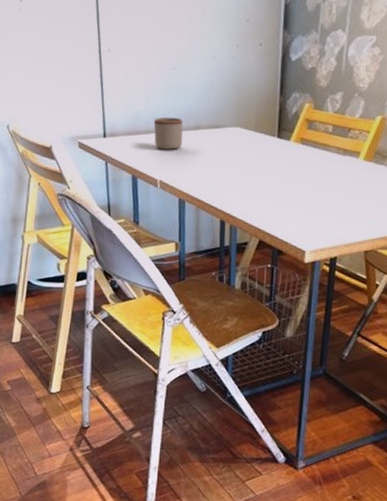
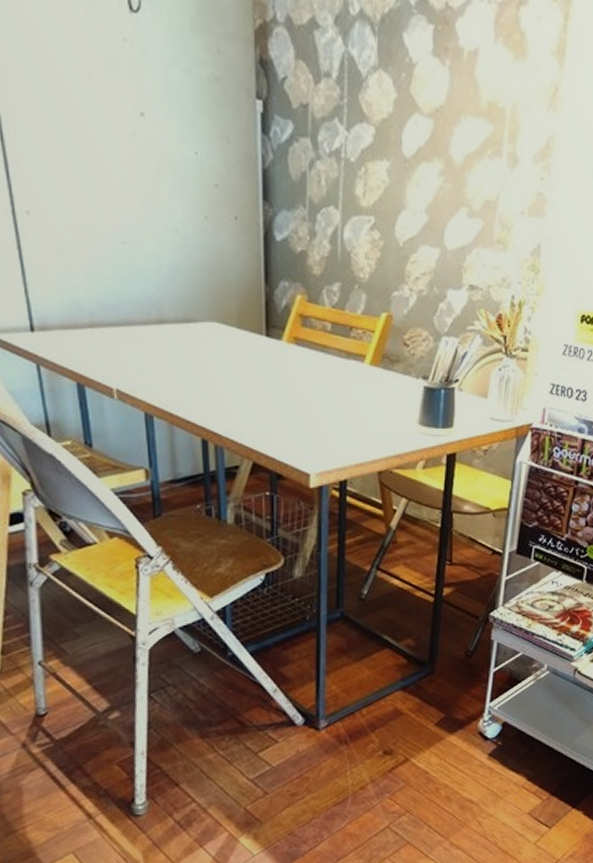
mug: present [153,117,183,150] -> none [100,306,143,350]

